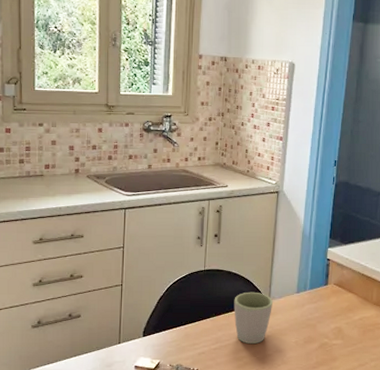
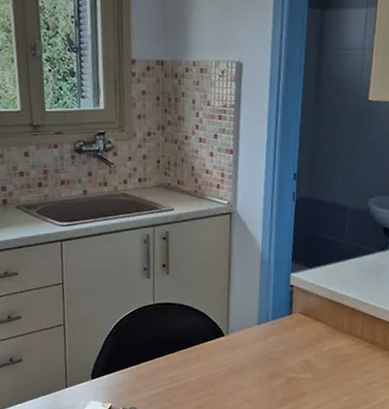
mug: present [234,292,274,345] -> none [188,325,232,383]

